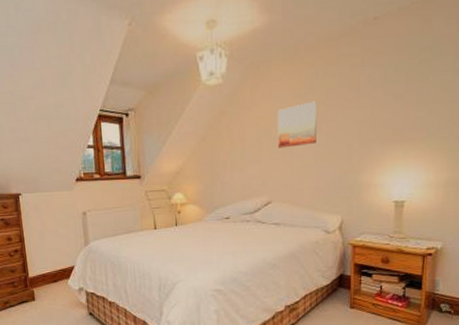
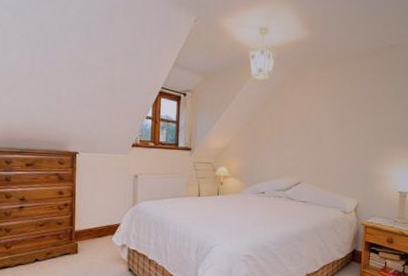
wall art: present [277,101,317,148] -> none [309,103,343,139]

